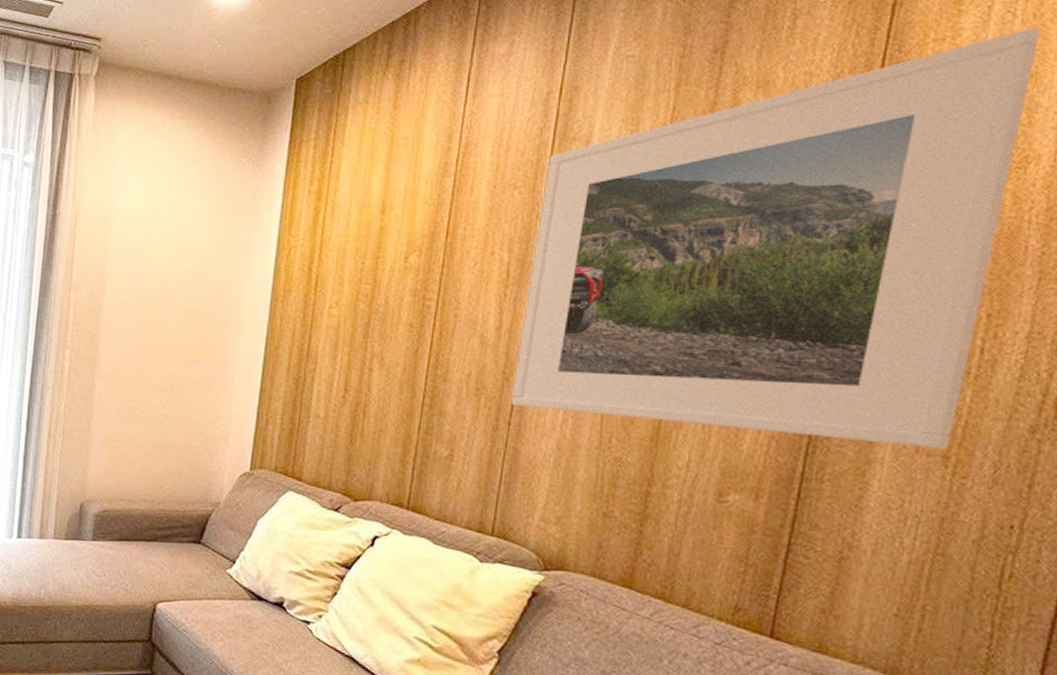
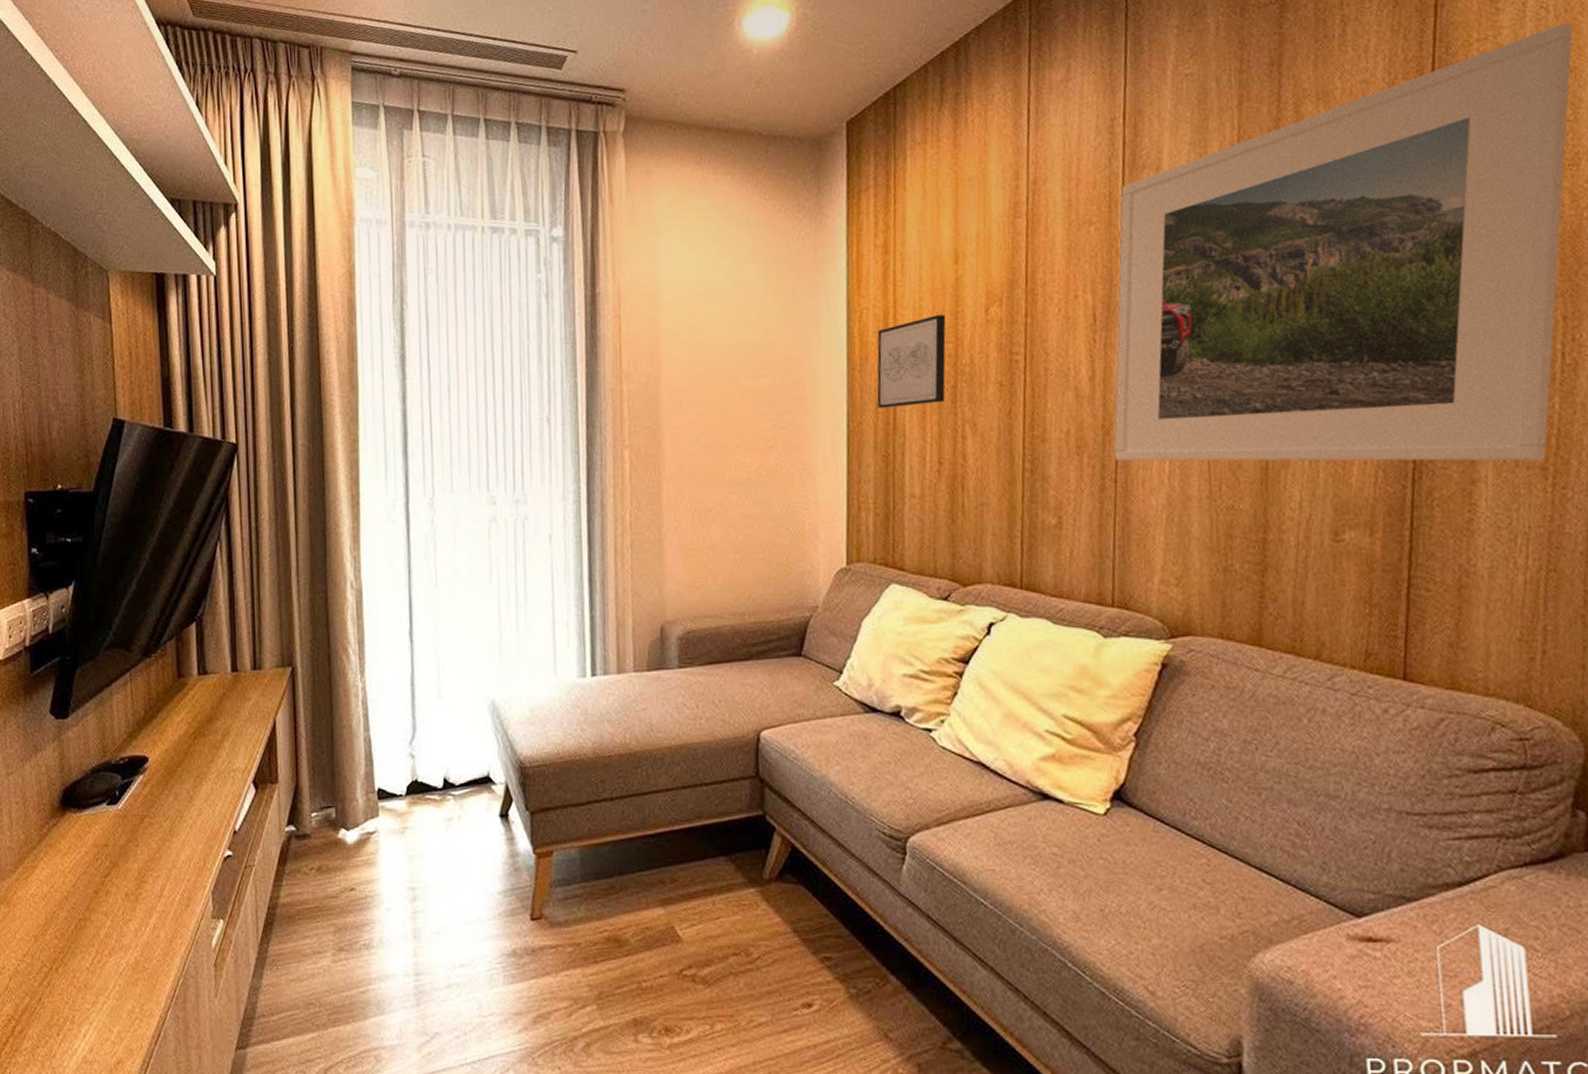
wall art: none [294,258,367,337] -> present [877,314,946,409]

